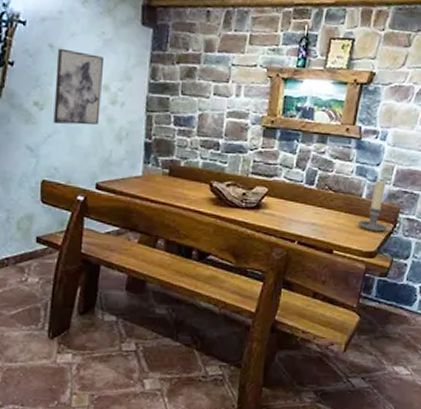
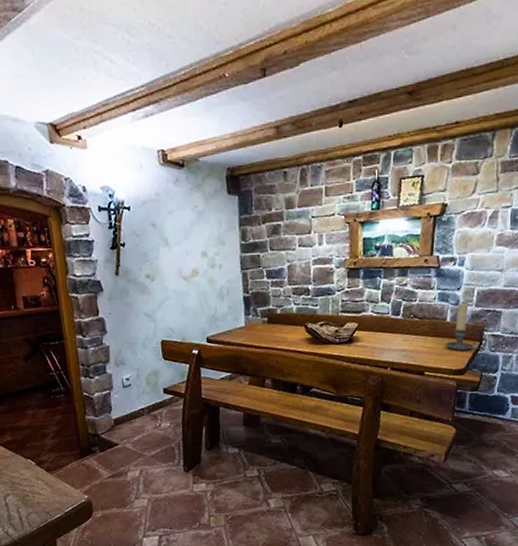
wall art: present [53,48,103,125] -> none [159,225,203,292]

